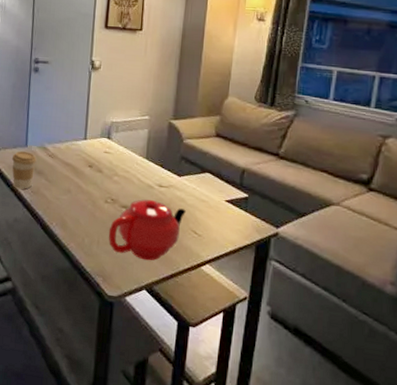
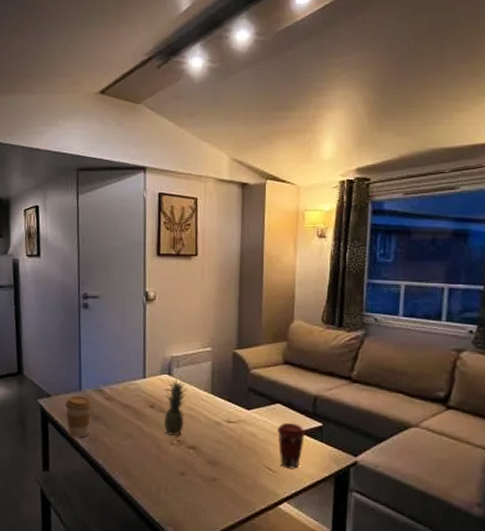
fruit: none [100,142,124,196] -> present [164,379,187,437]
teapot: present [108,199,187,261] -> none [176,437,259,504]
coffee cup: none [205,191,232,235] -> present [277,423,306,469]

